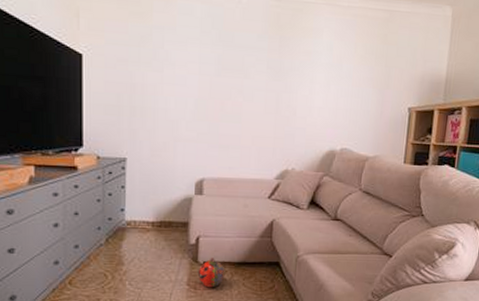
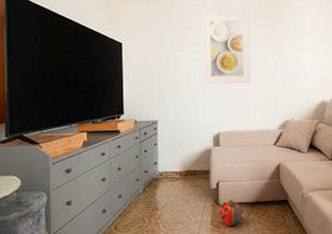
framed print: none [187,25,251,121] -> present [202,13,251,84]

